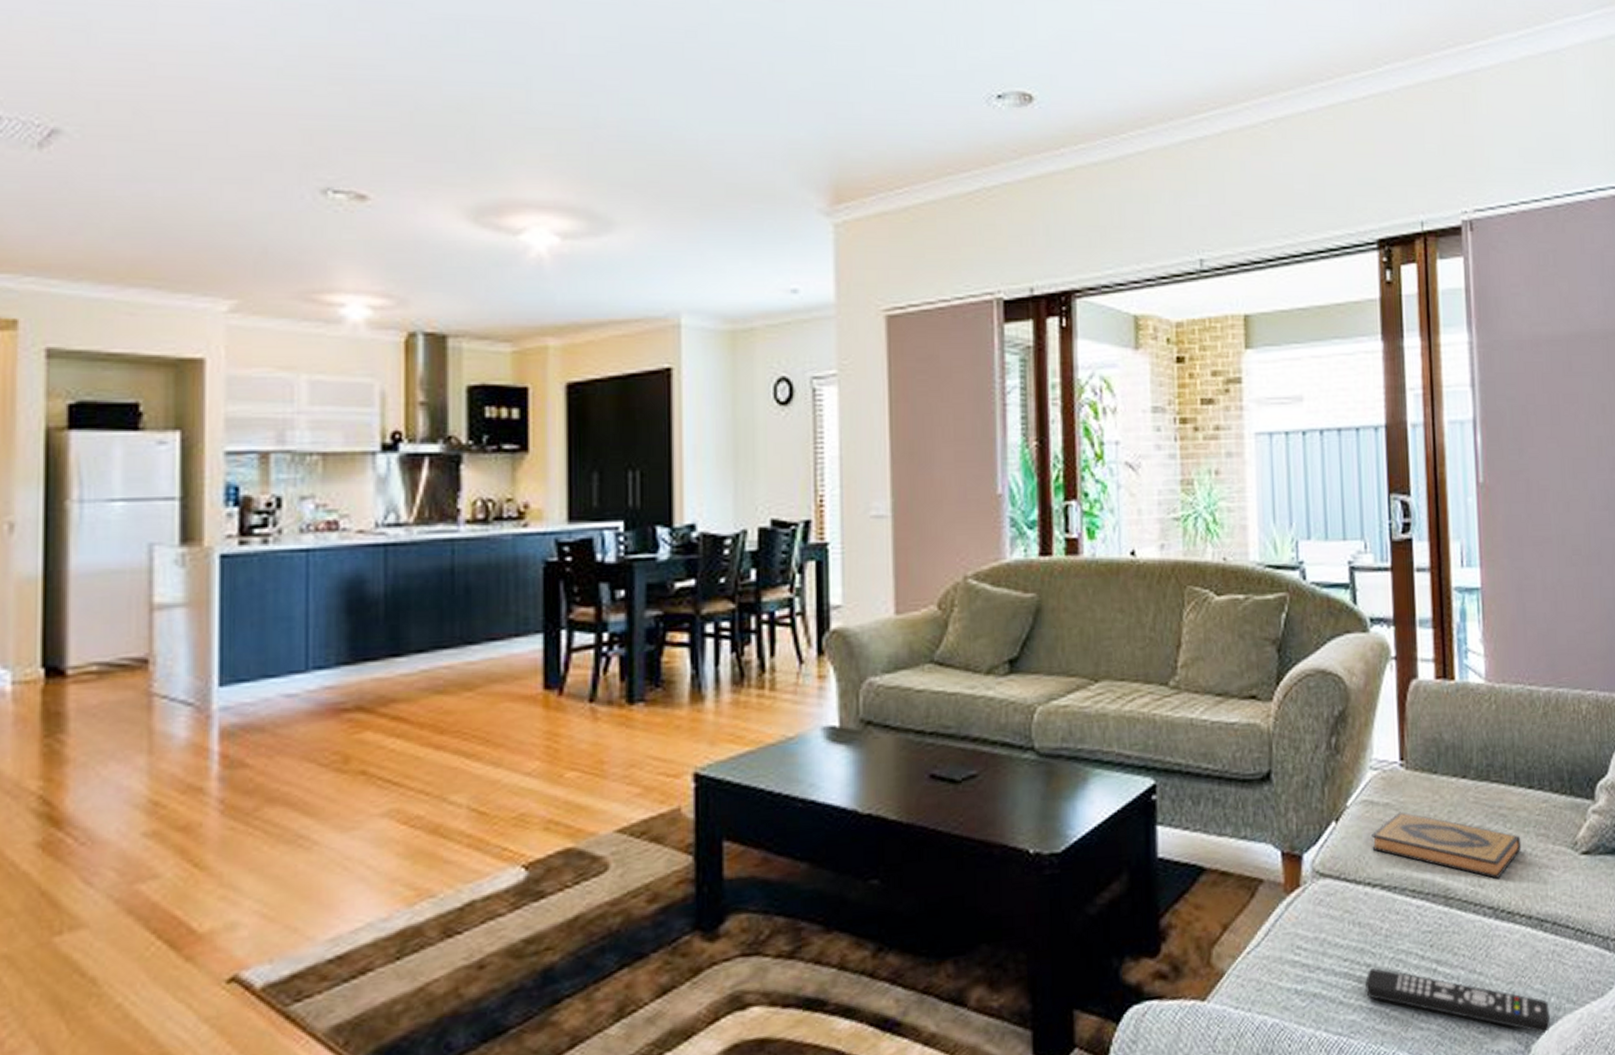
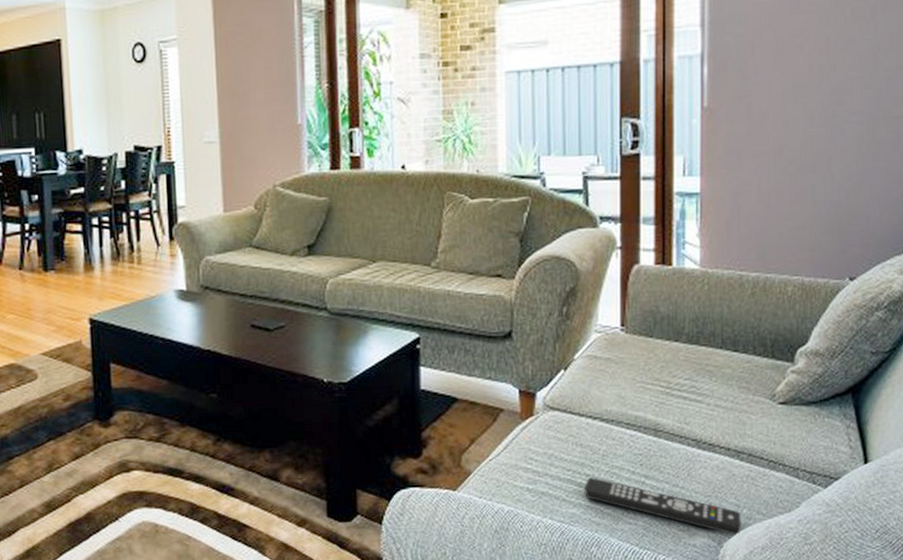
hardback book: present [1371,811,1522,879] -> none [594,365,724,419]

